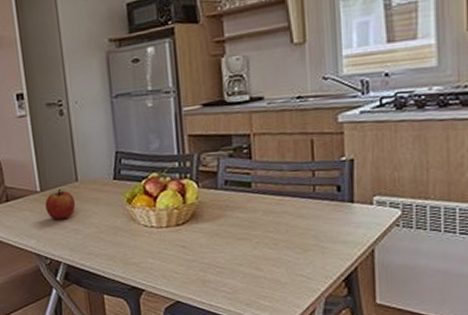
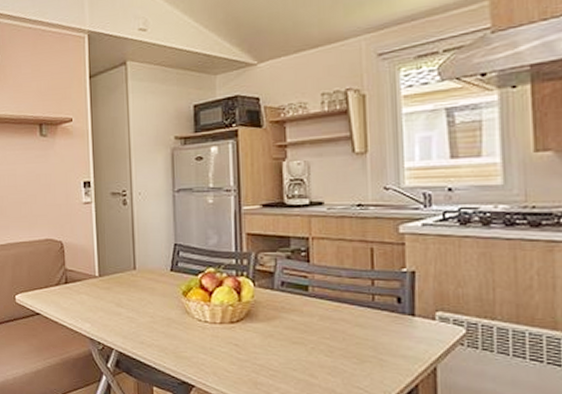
apple: present [45,189,76,220] -> none [102,276,132,306]

